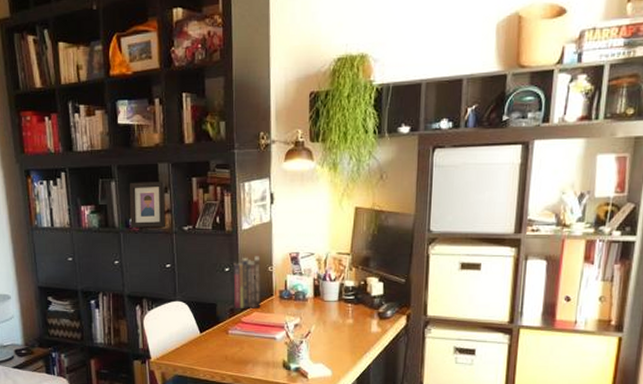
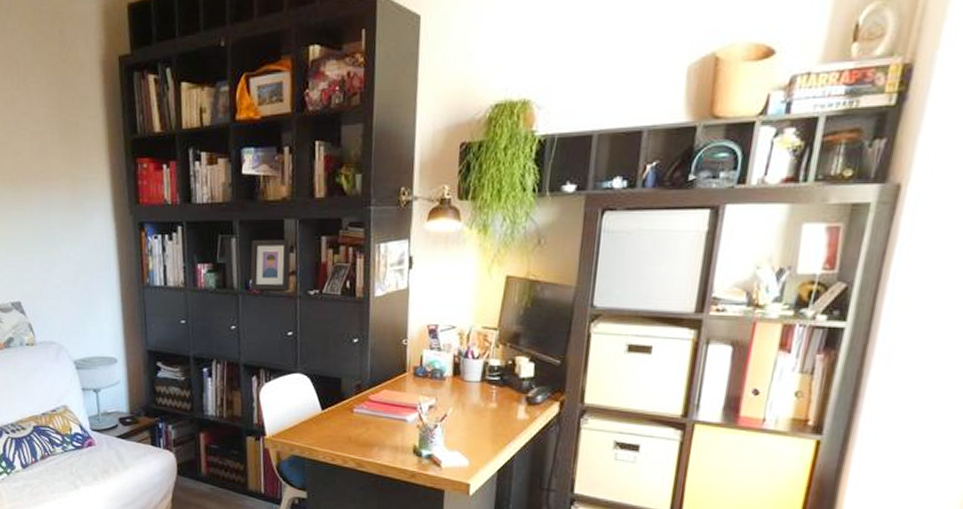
books: present [233,256,262,308] -> none [361,327,394,386]

